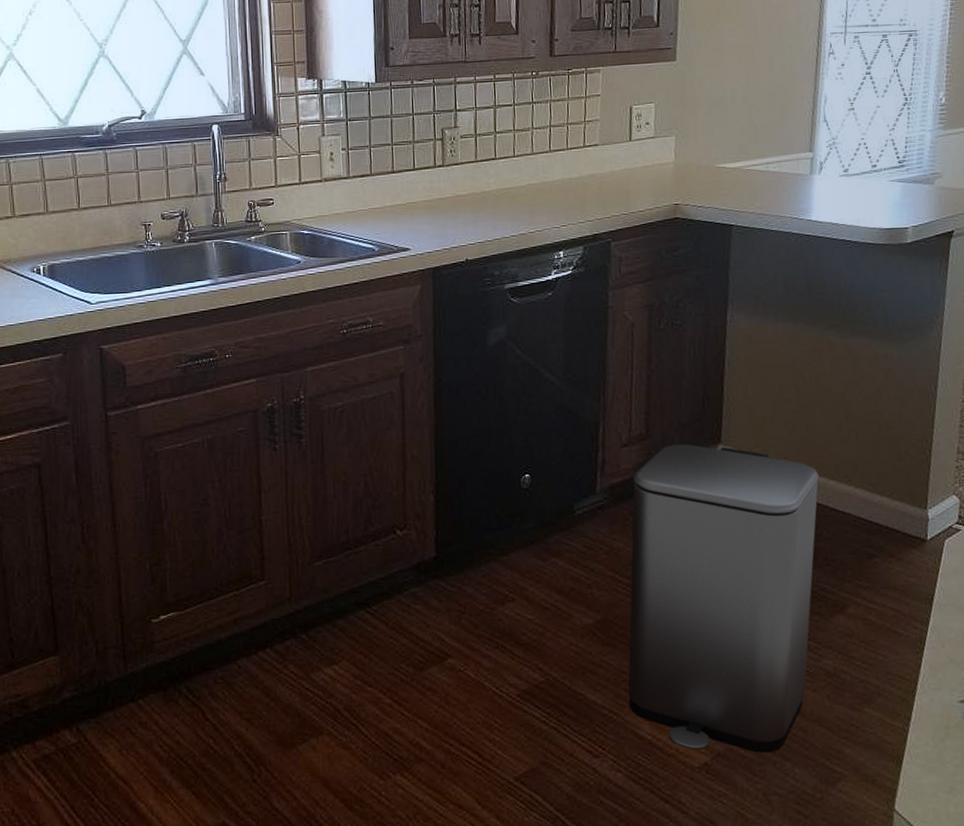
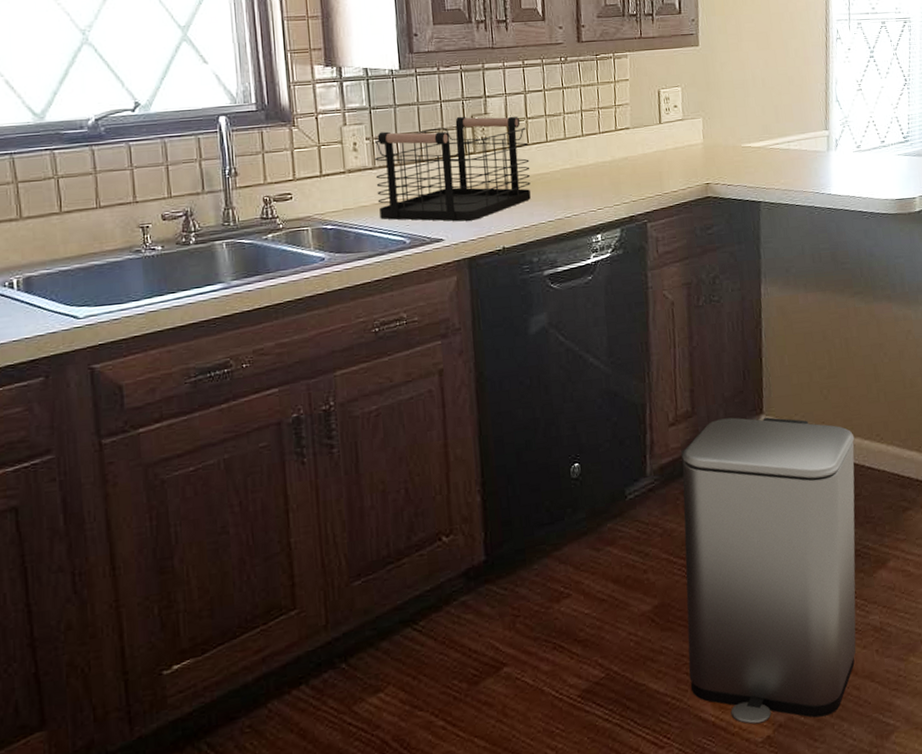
dish rack: none [348,129,496,232] -> present [374,116,531,221]

